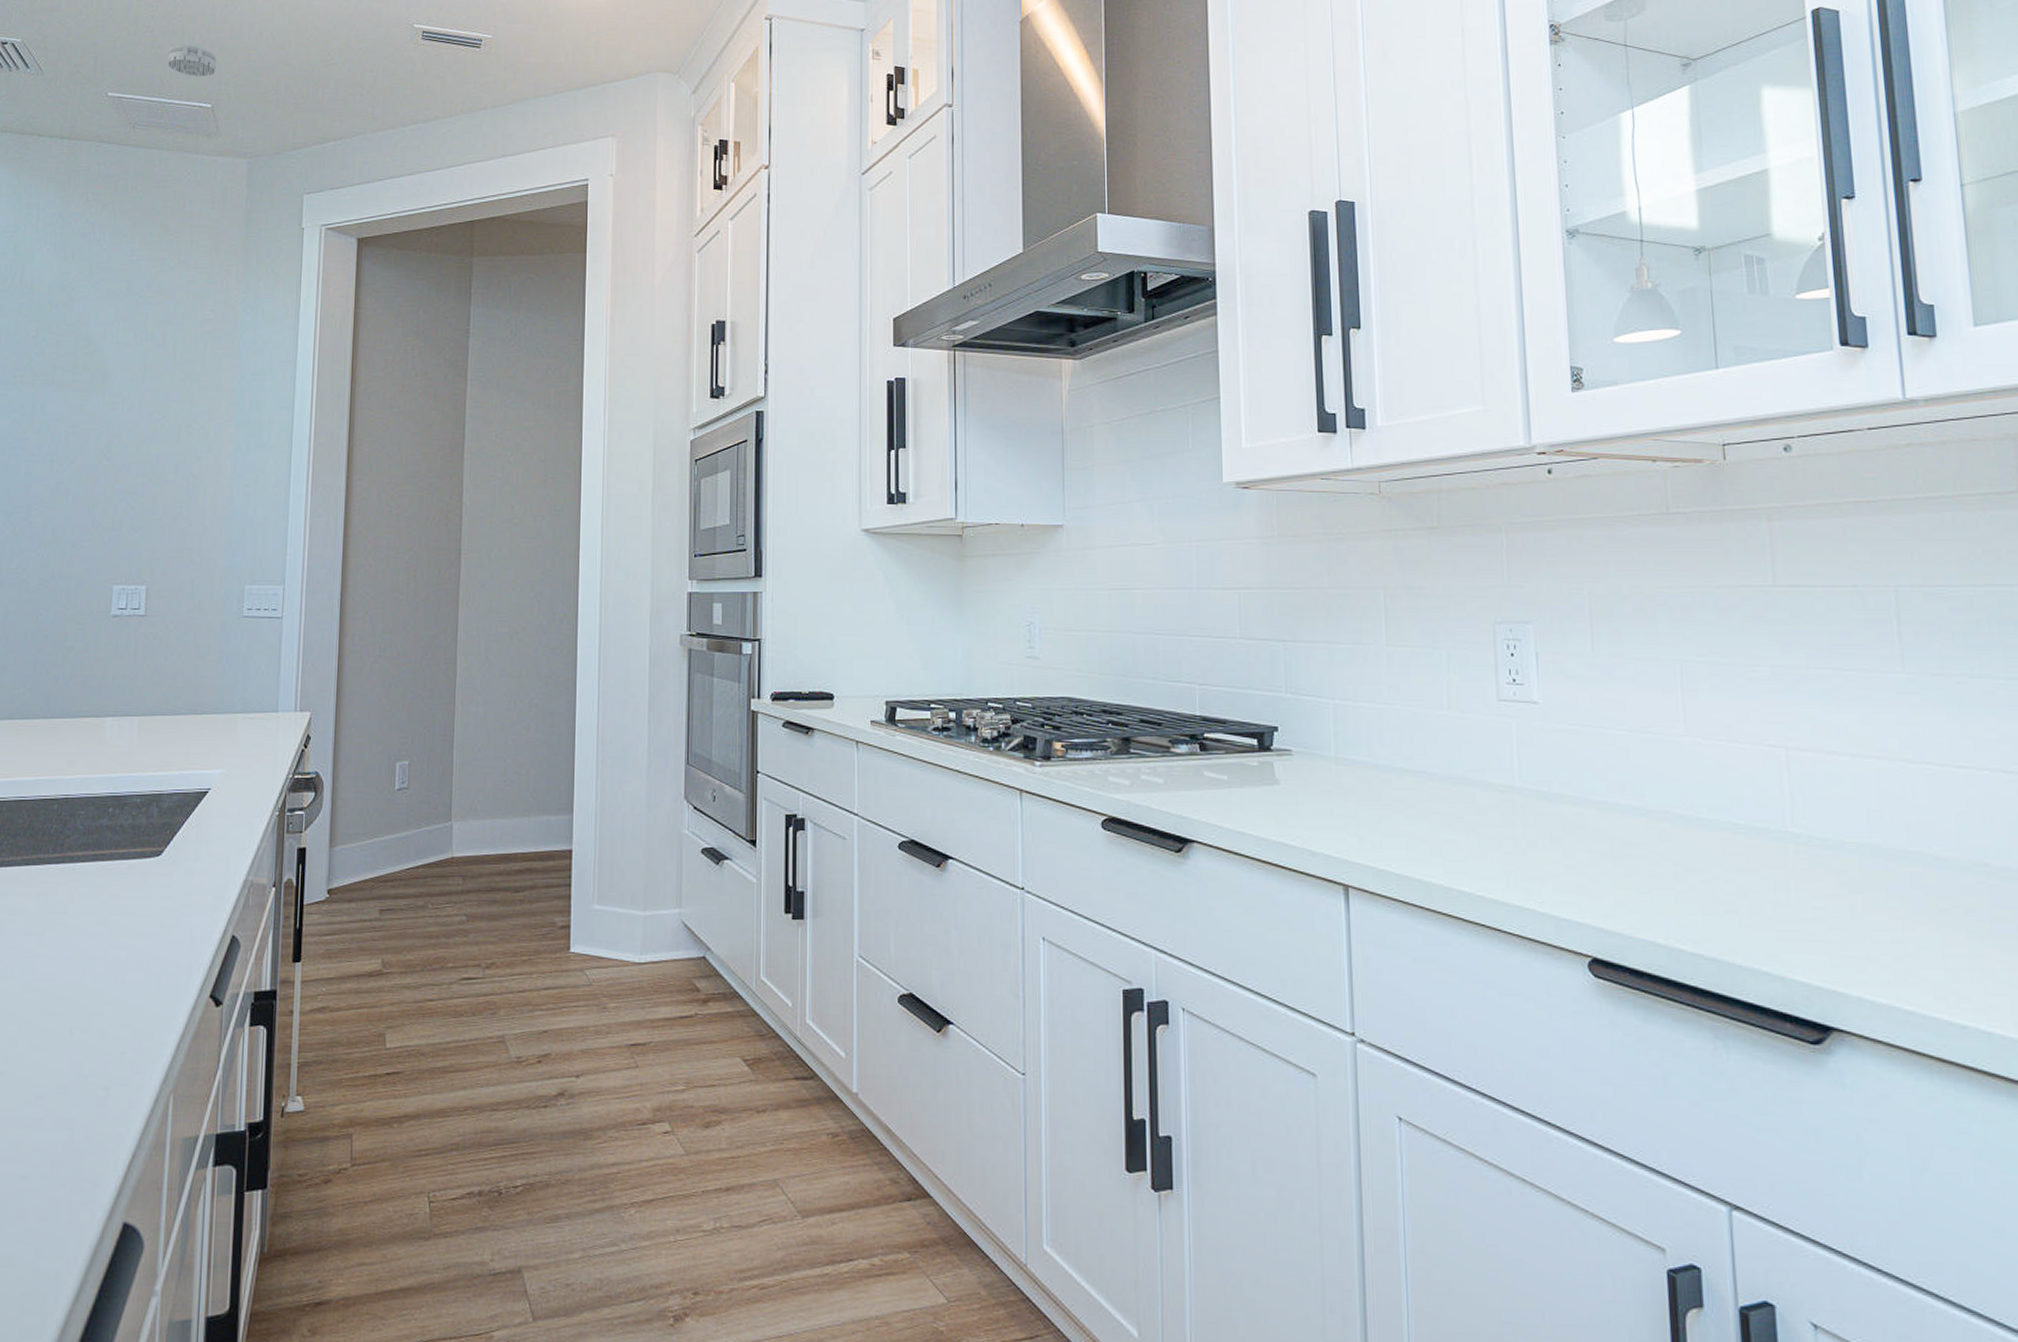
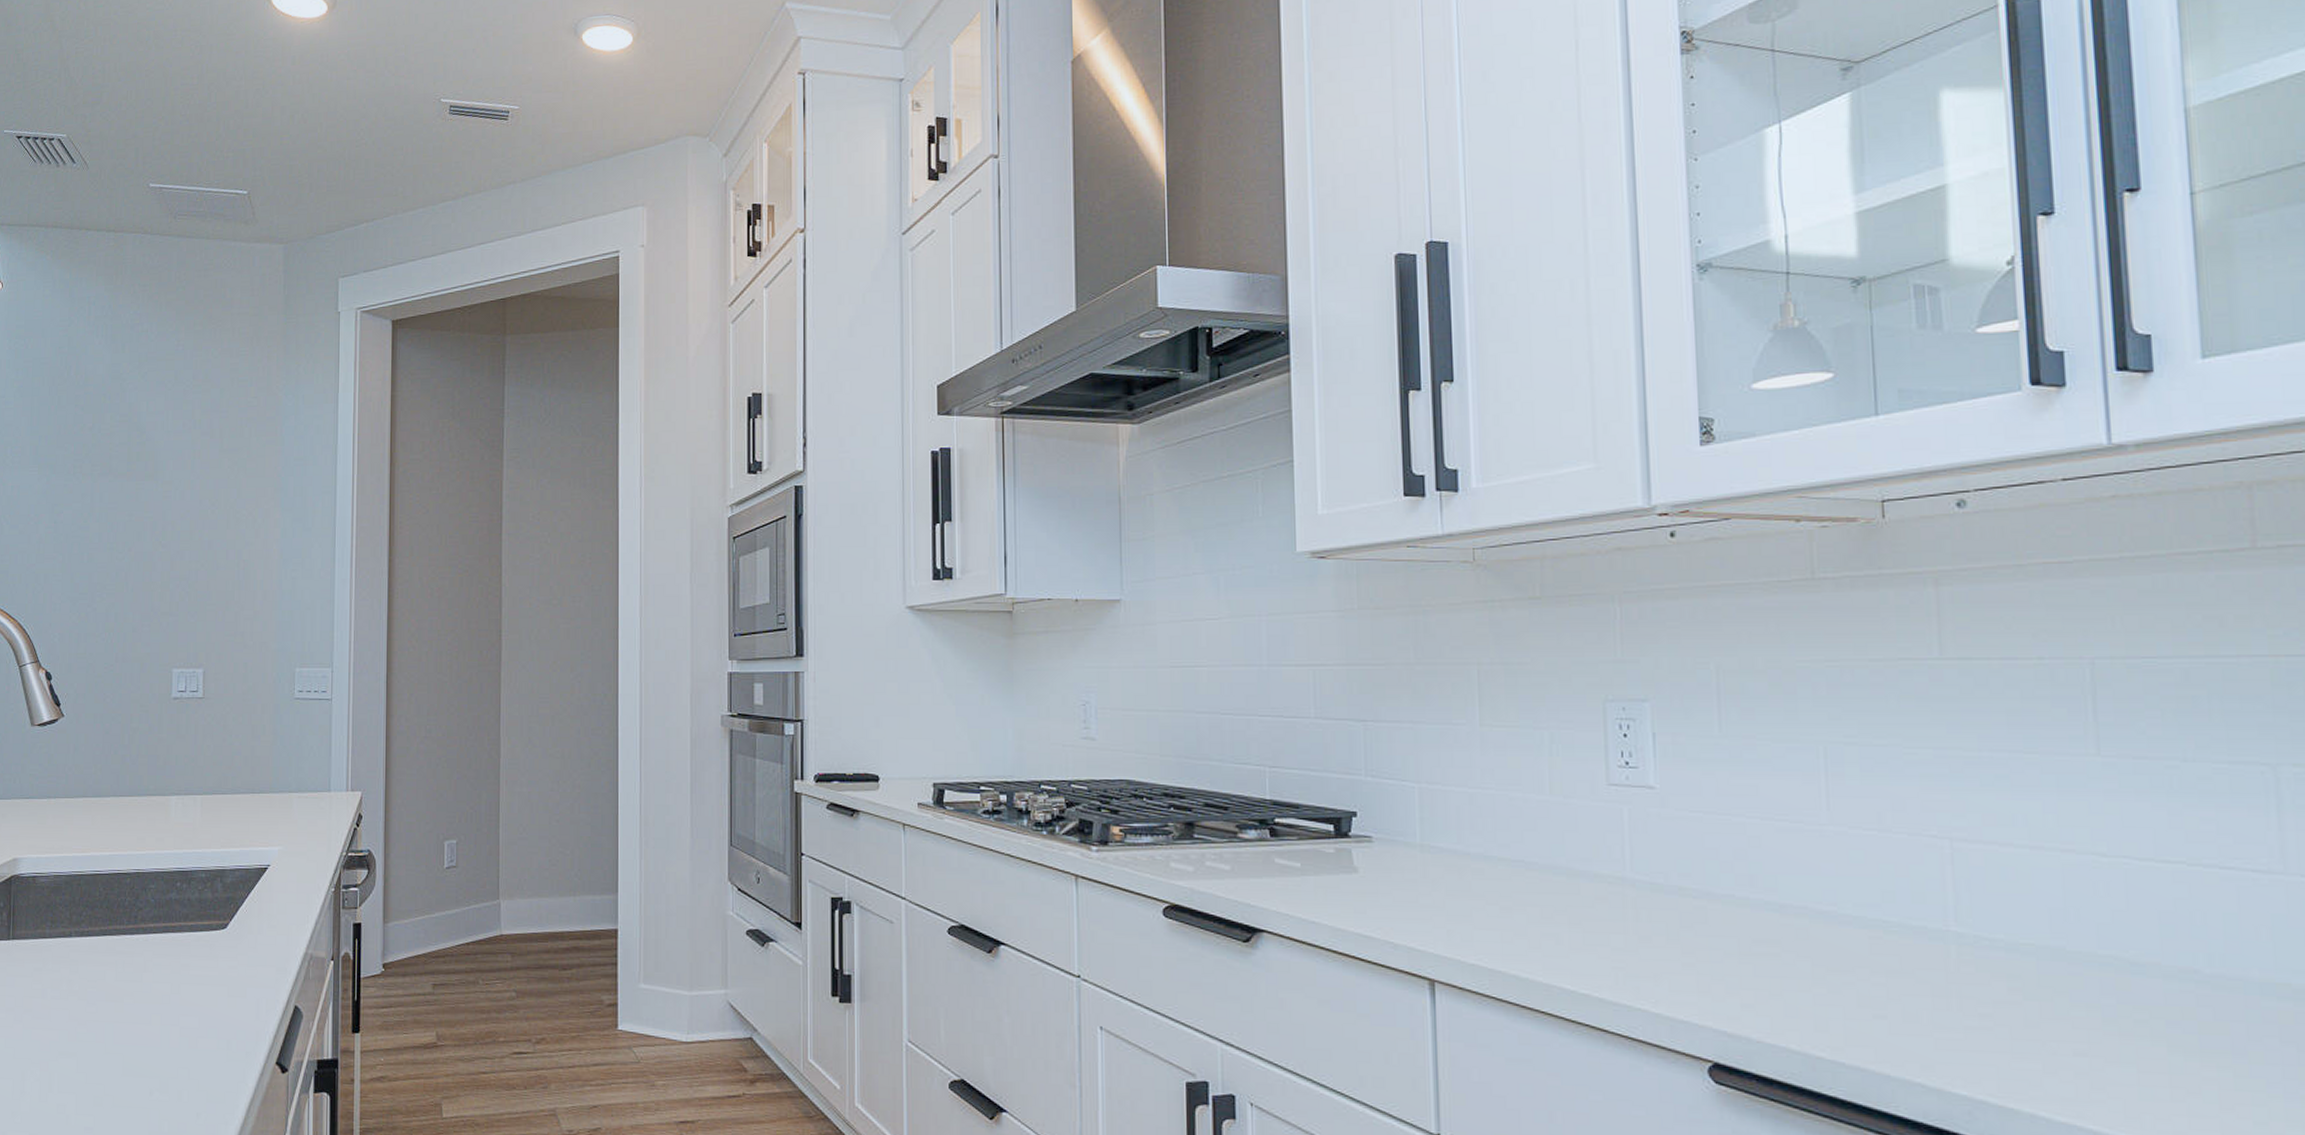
smoke detector: present [167,45,217,77] -> none [204,131,251,164]

